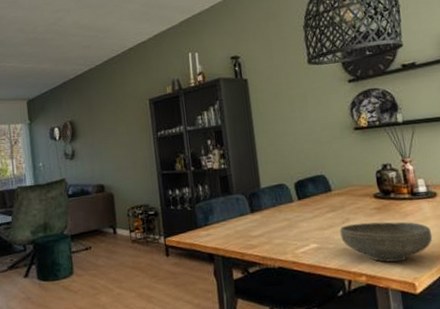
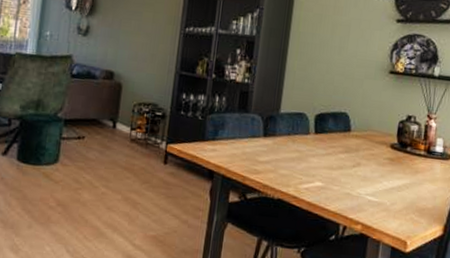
bowl: present [340,221,433,262] -> none [347,169,437,217]

